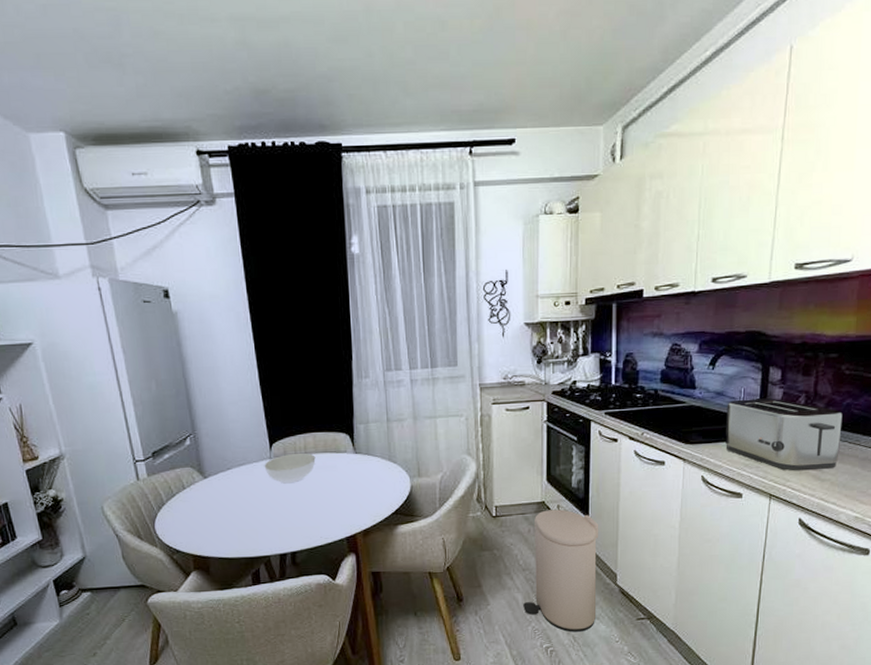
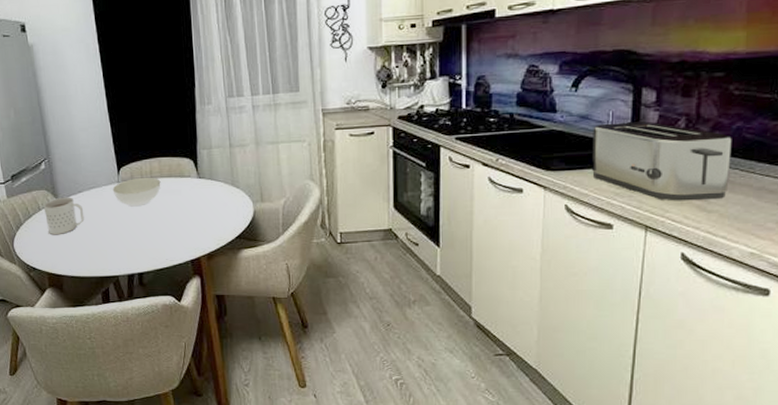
mug: none [189,474,234,515] -> present [44,197,85,235]
pedal bin: present [523,509,599,632] -> none [371,237,451,365]

